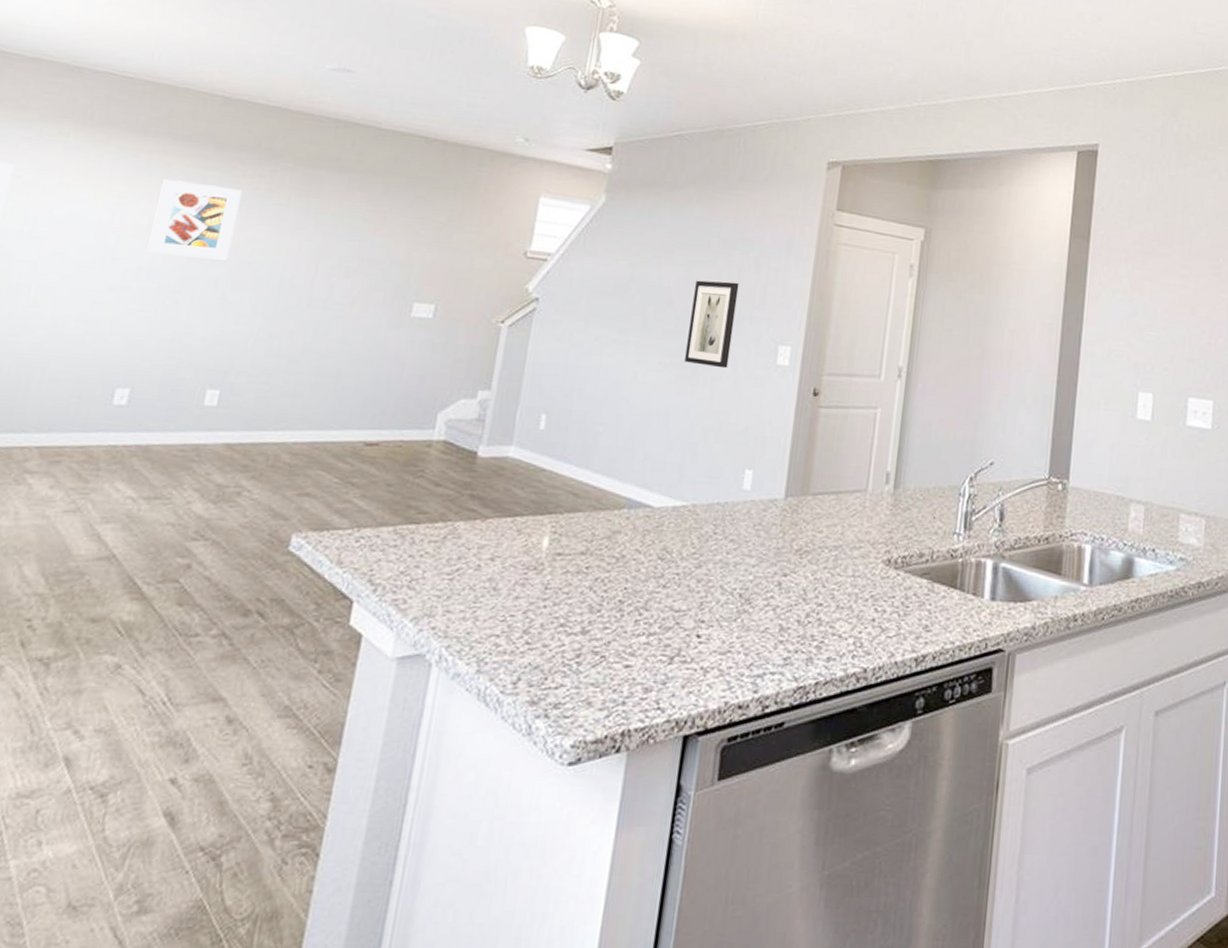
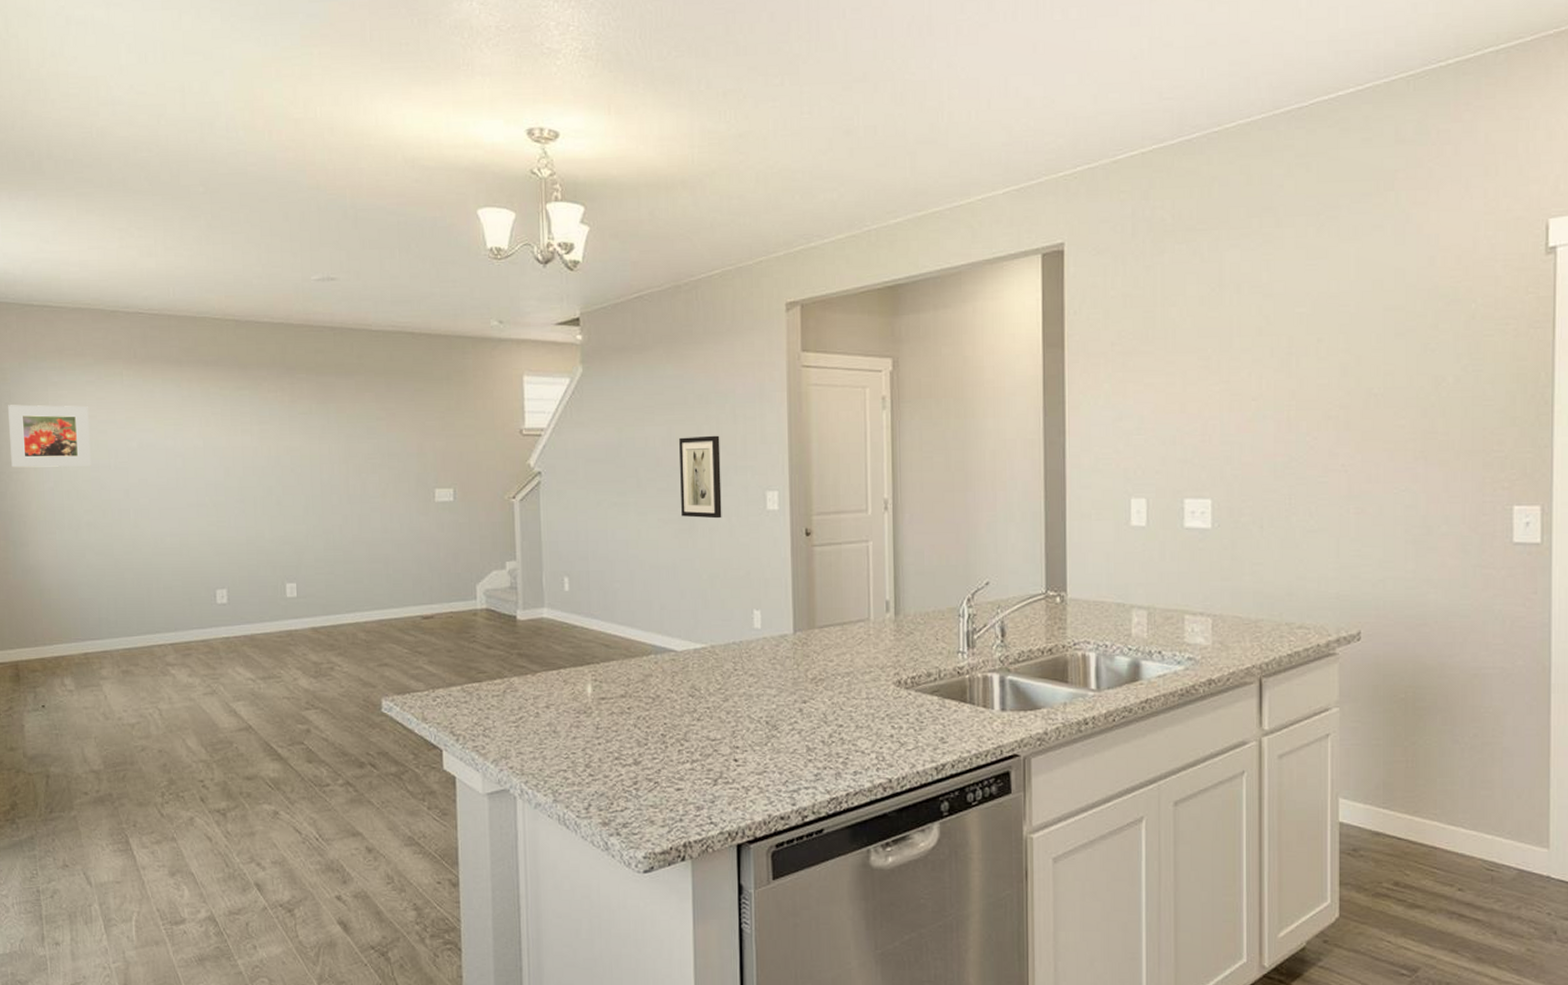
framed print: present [147,179,242,260] -> none [206,403,274,471]

